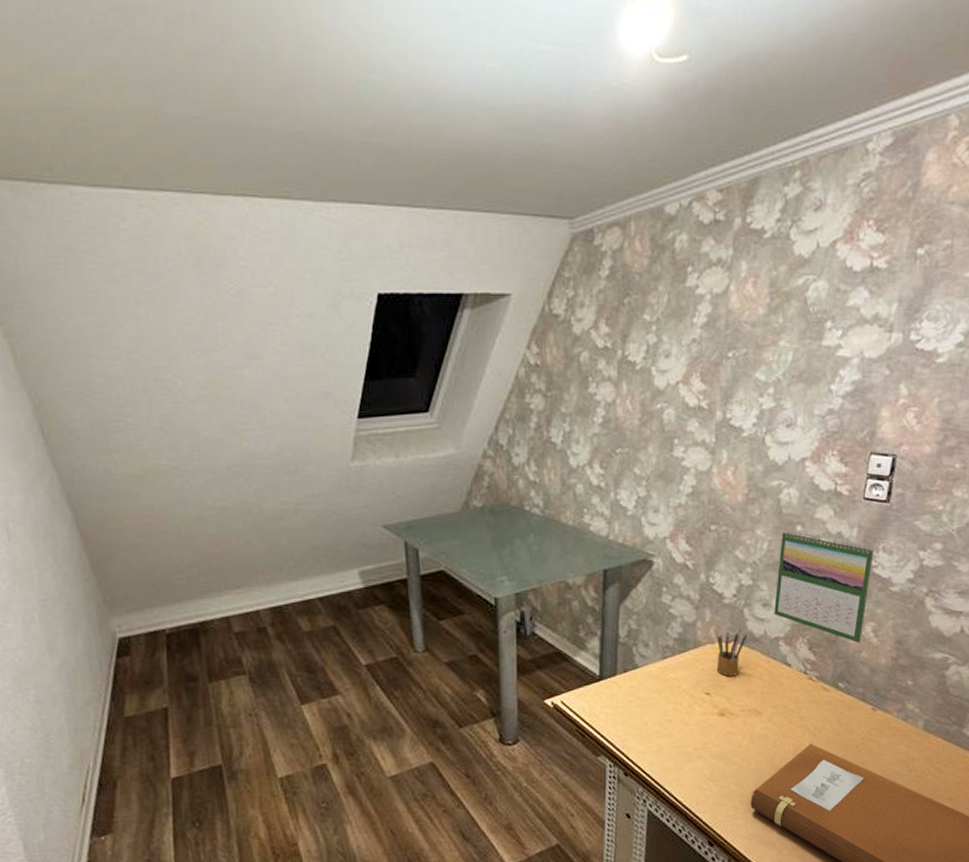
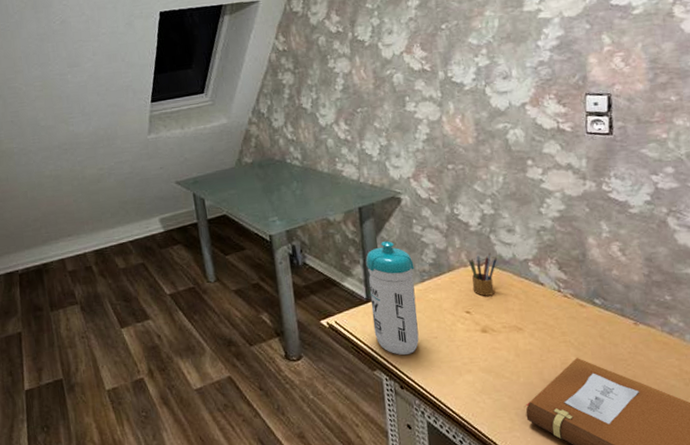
water bottle: none [603,610,657,739] -> present [365,240,419,355]
calendar: present [774,530,875,644] -> none [514,165,610,262]

